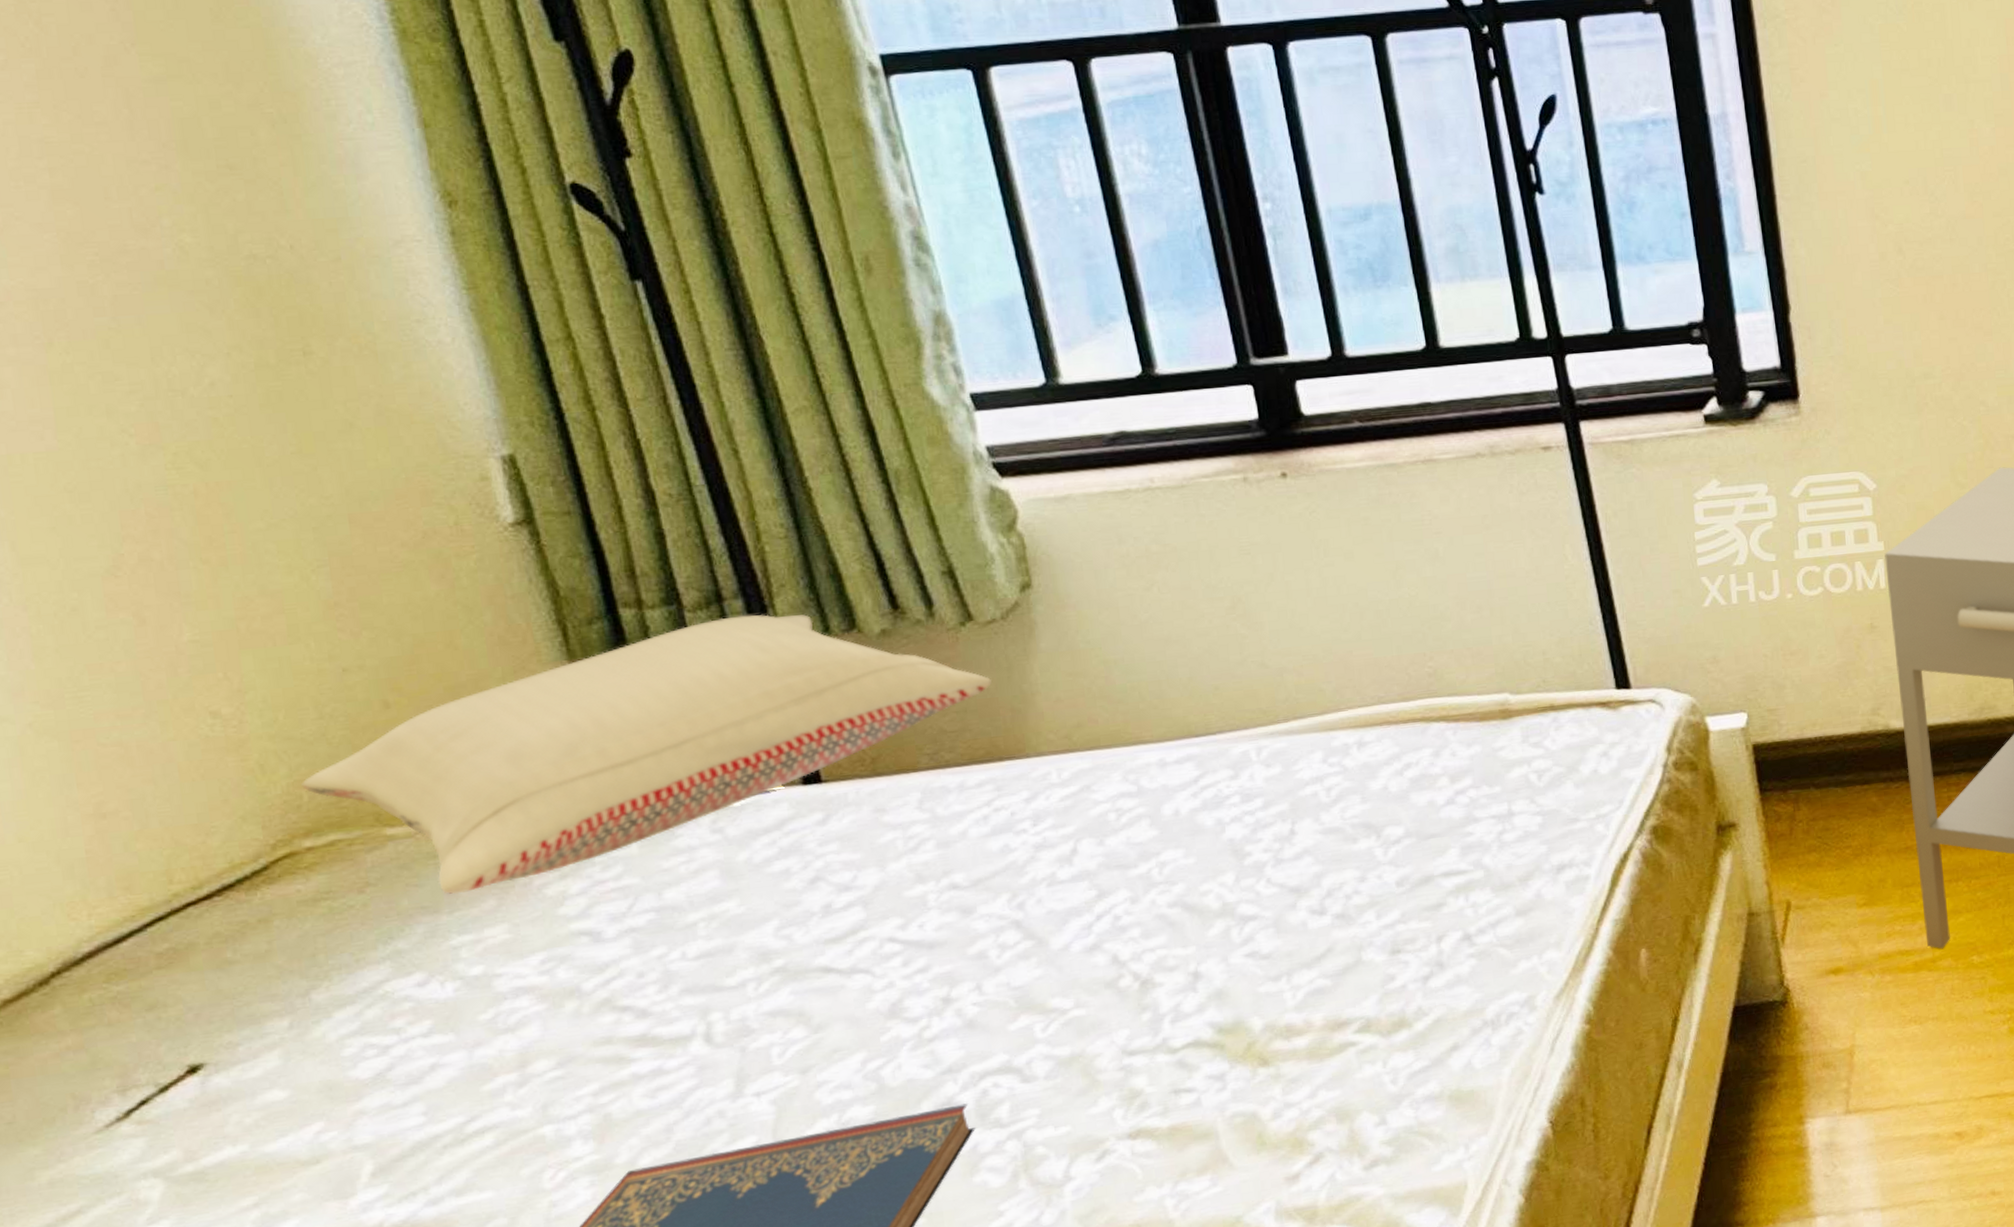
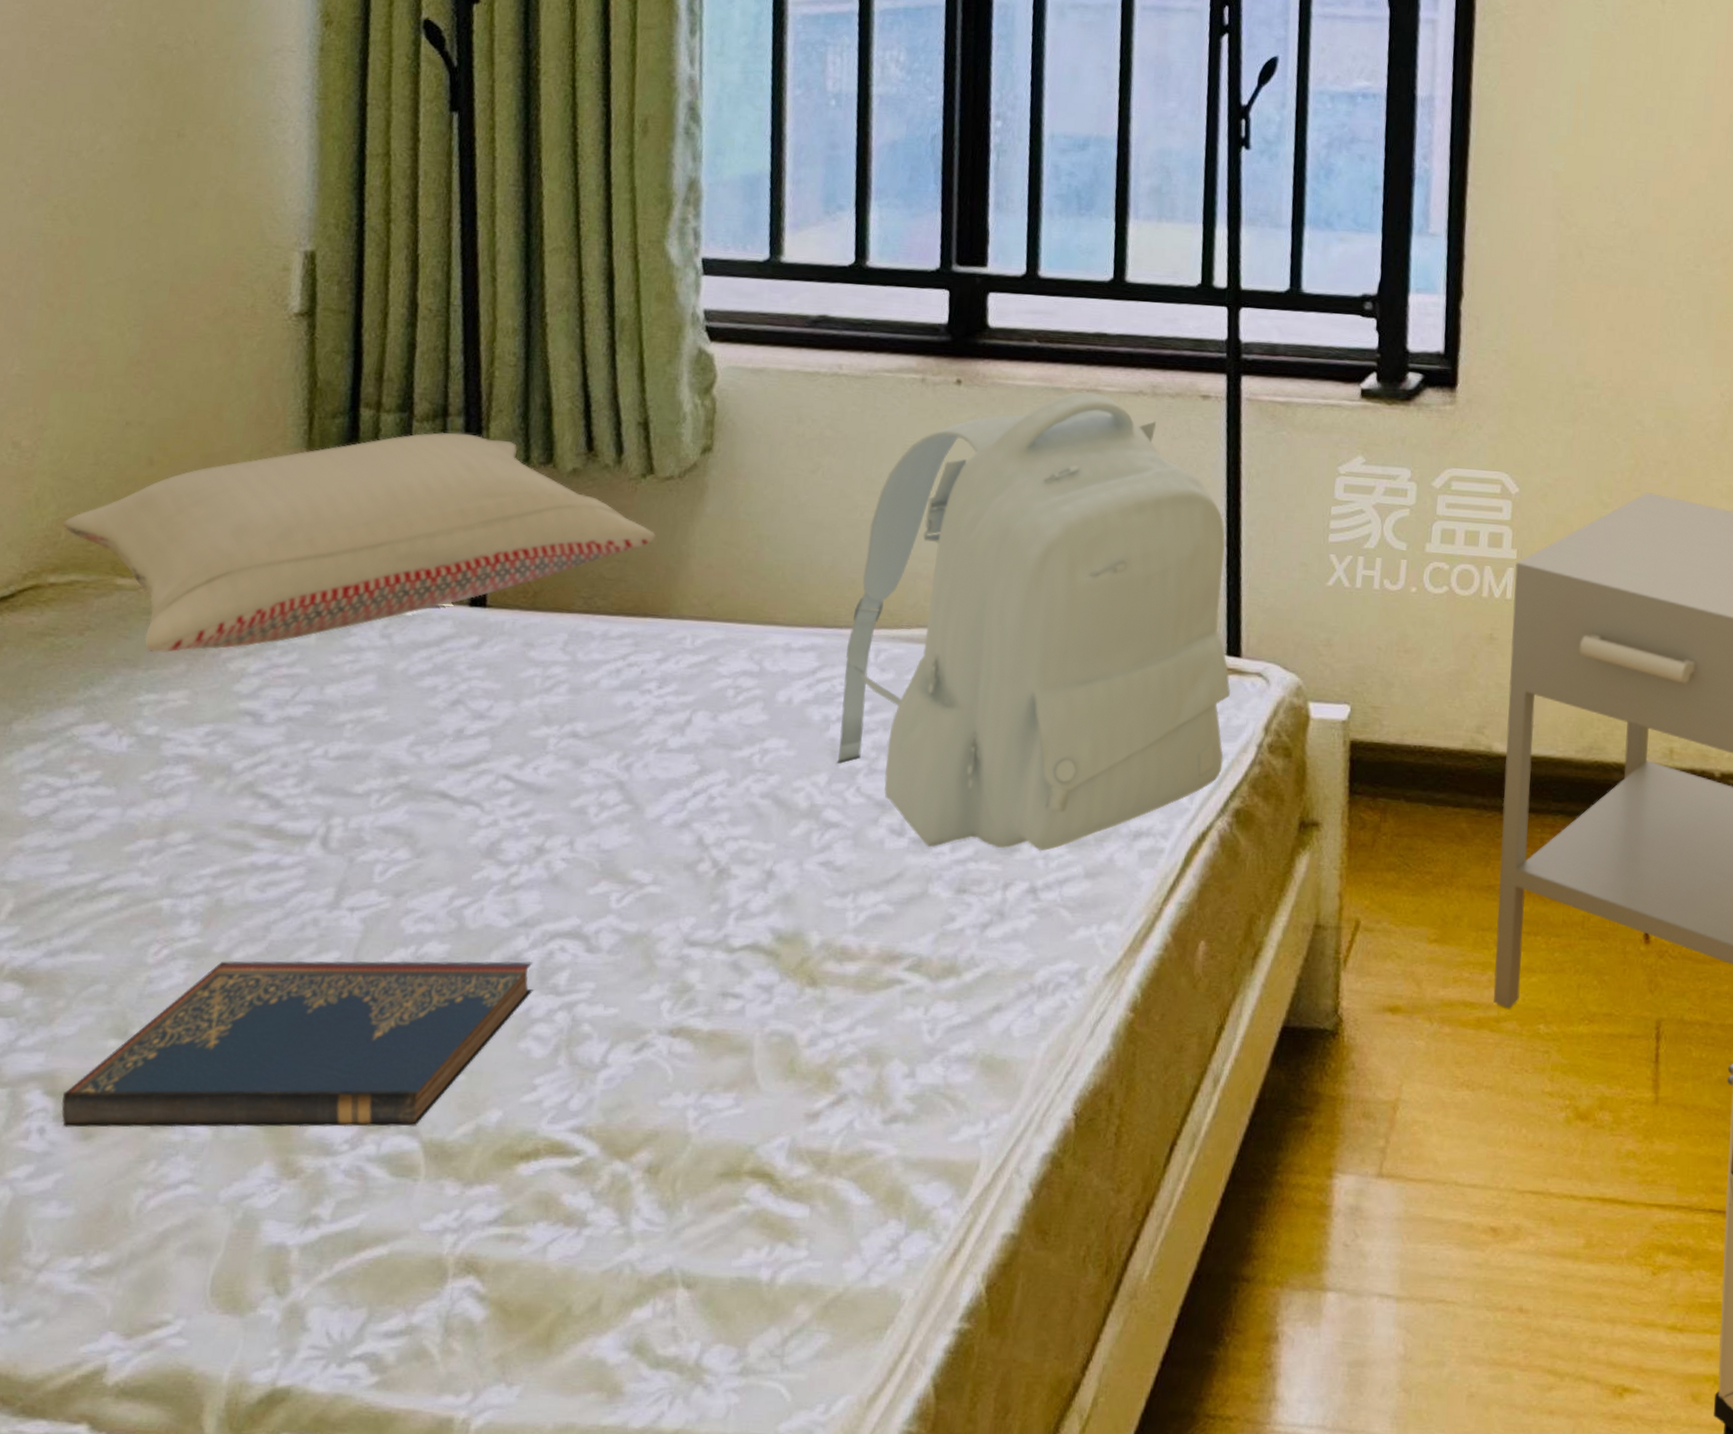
backpack: none [1221,462,1632,919] -> present [838,392,1231,852]

